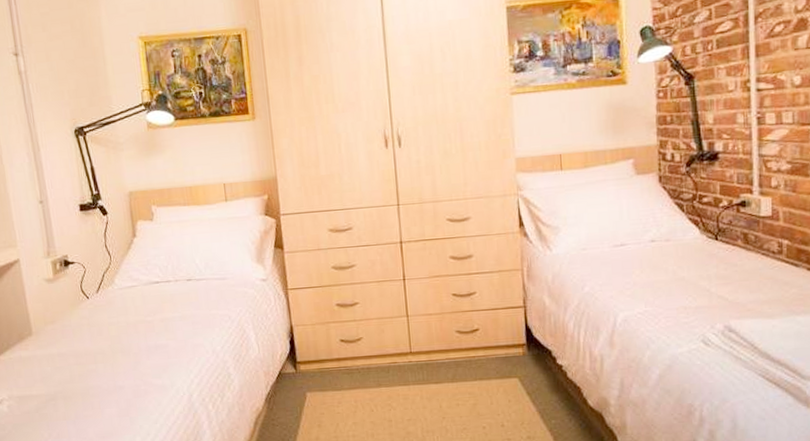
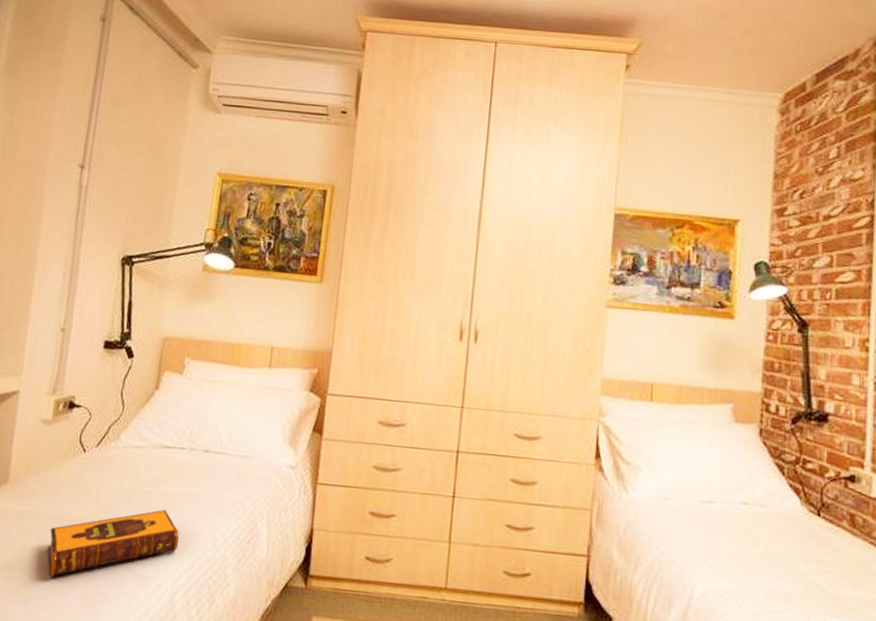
hardback book: none [78,333,185,400] -> present [47,510,179,577]

